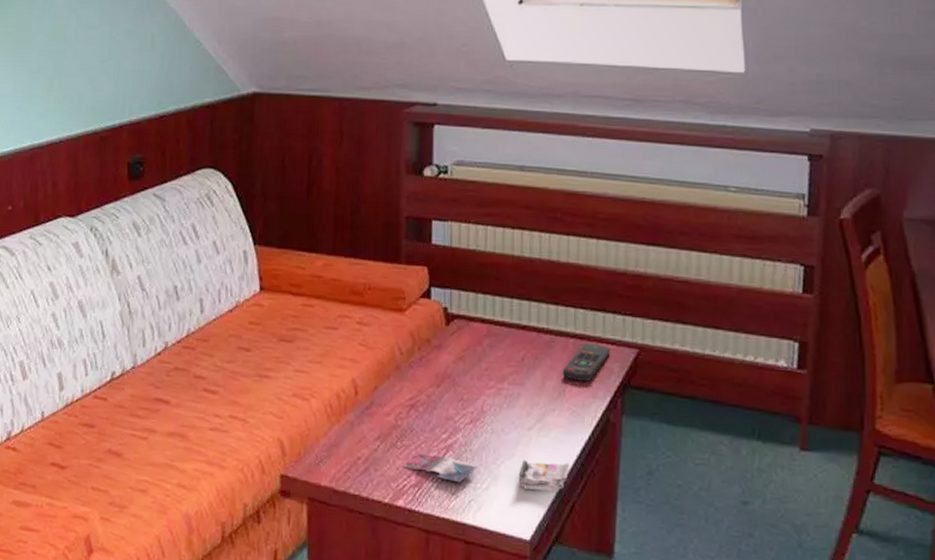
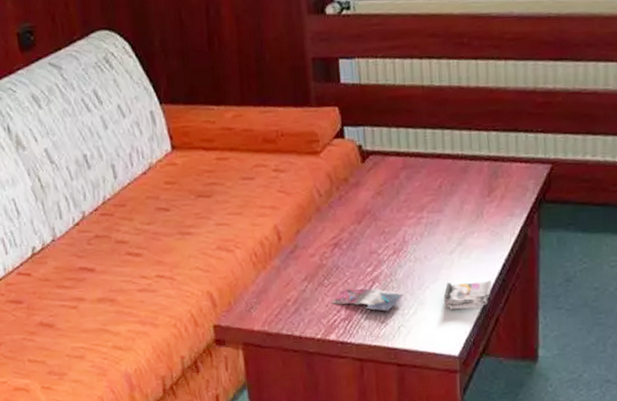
remote control: present [562,343,611,381] -> none [479,163,525,202]

